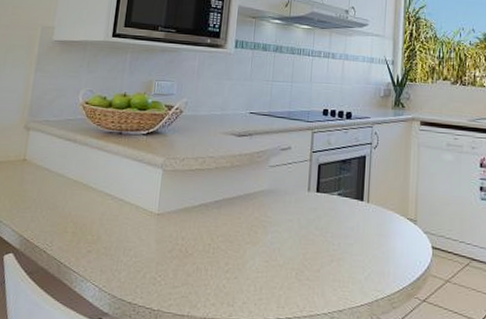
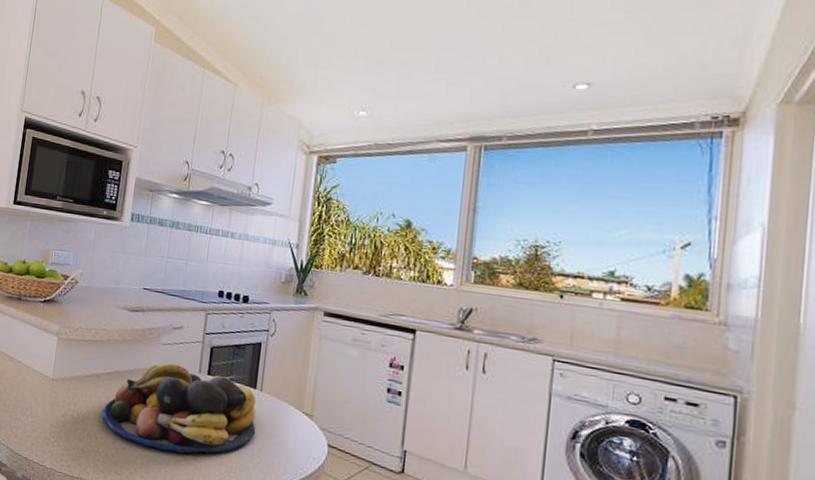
fruit bowl: none [211,185,365,274] -> present [102,363,256,454]

